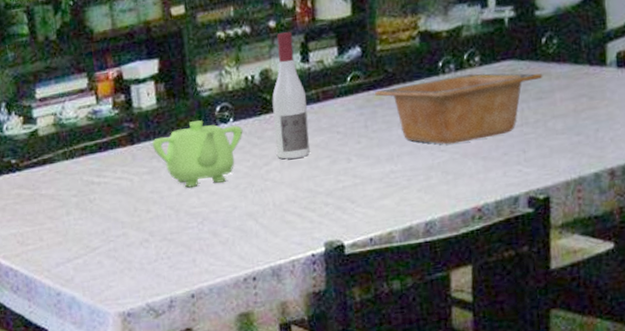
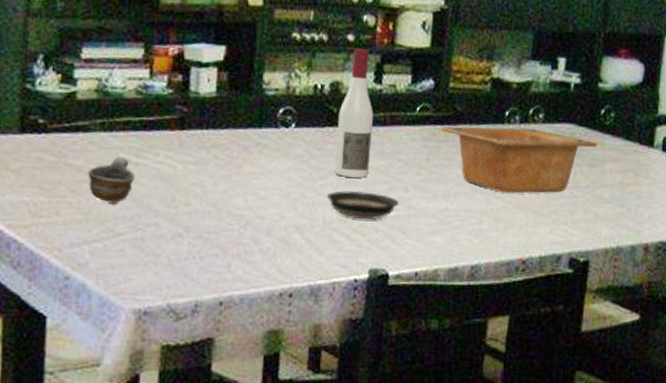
cup: none [59,179,100,223] -> present [88,156,136,204]
teapot: present [151,120,243,188] -> none [203,118,304,188]
saucer: none [273,168,344,198] -> present [326,190,399,220]

